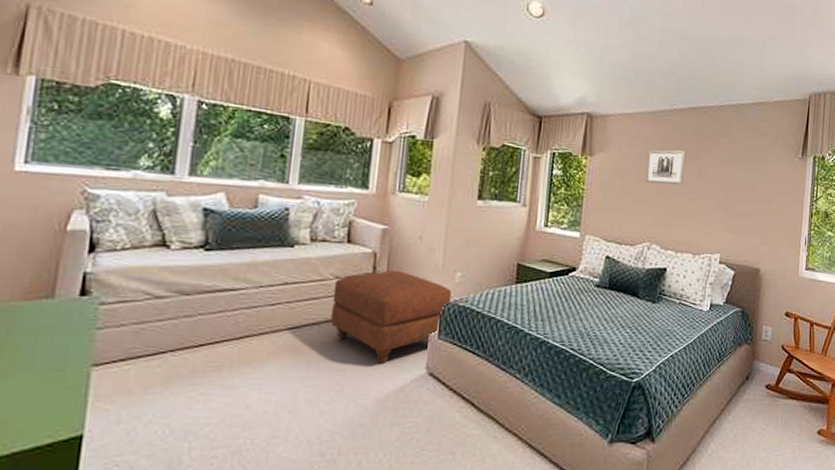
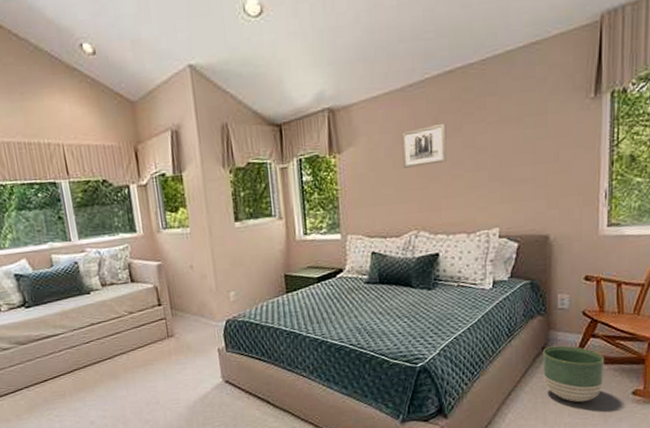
ottoman: present [330,271,452,363] -> none [130,299,230,378]
planter: none [745,377,797,438] -> present [542,345,605,403]

